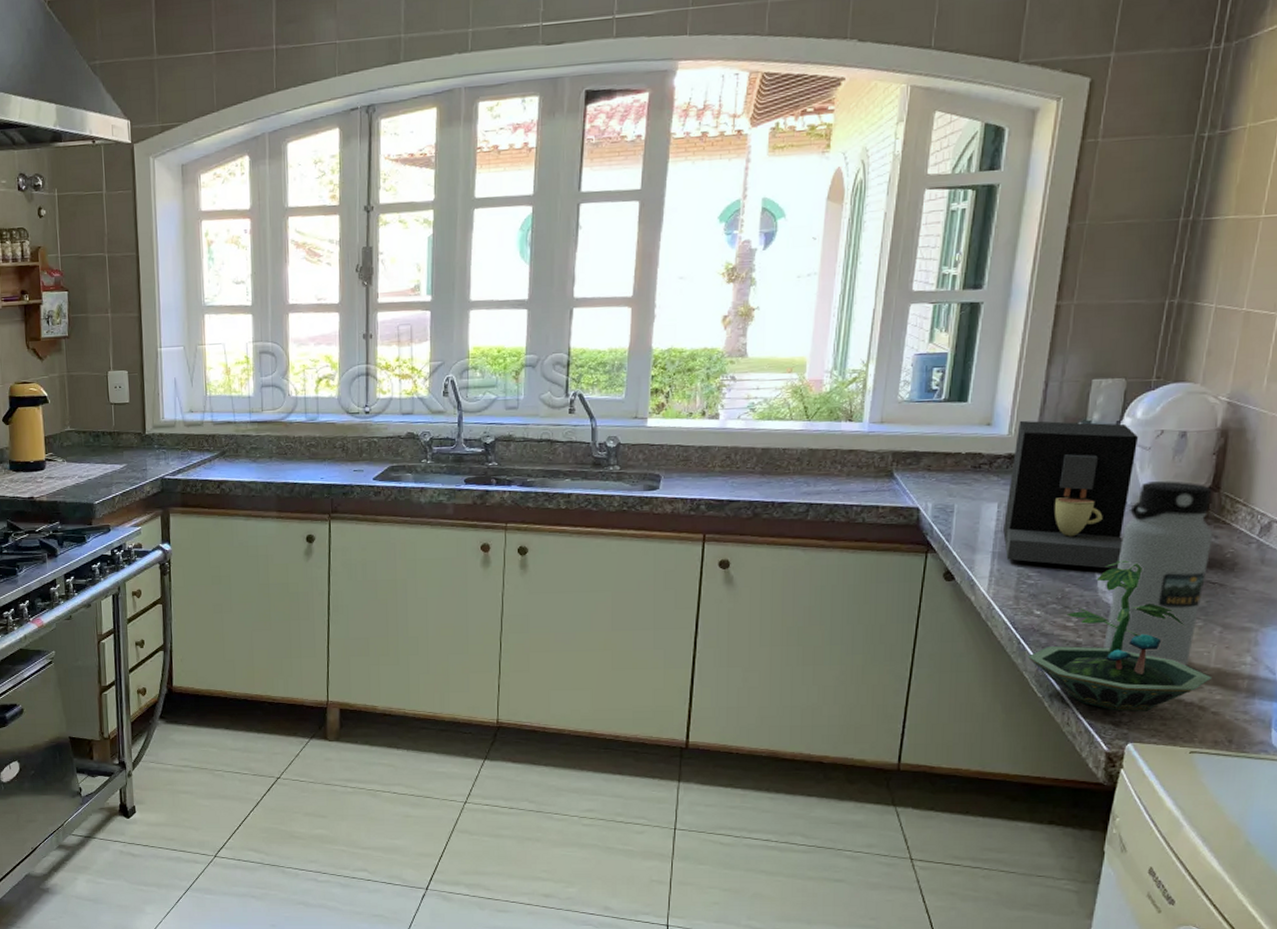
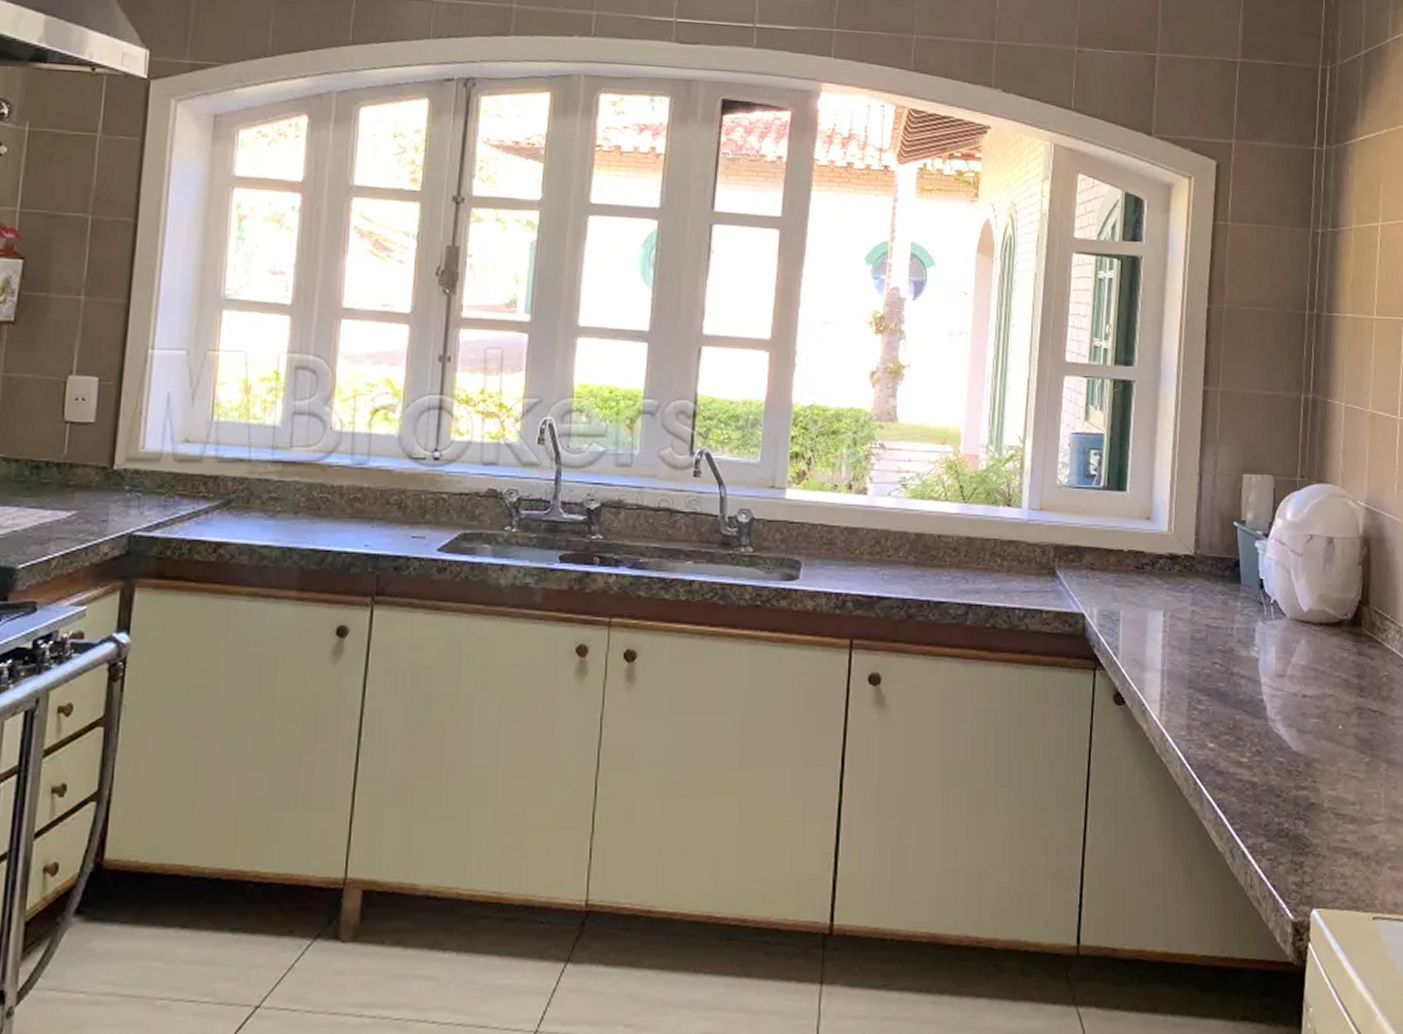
coffee maker: present [1003,420,1138,570] -> none [1170,515,1290,694]
terrarium: present [1027,560,1213,712] -> none [1204,683,1385,869]
water bottle: present [1104,481,1213,667] -> none [1278,592,1369,812]

